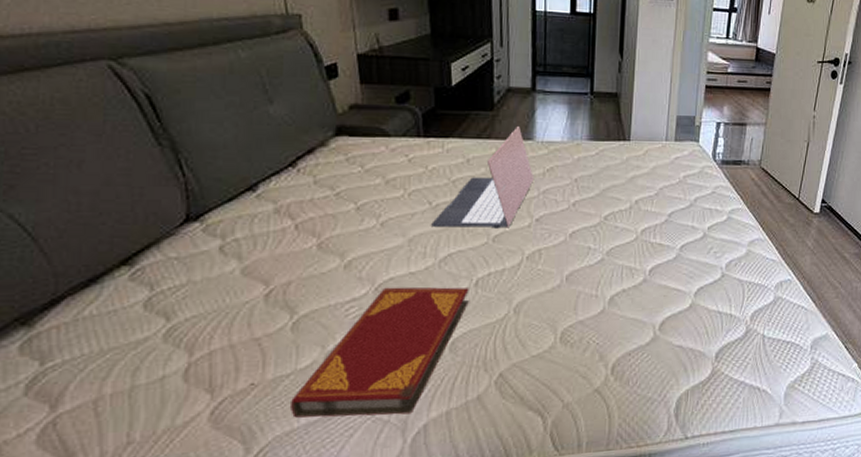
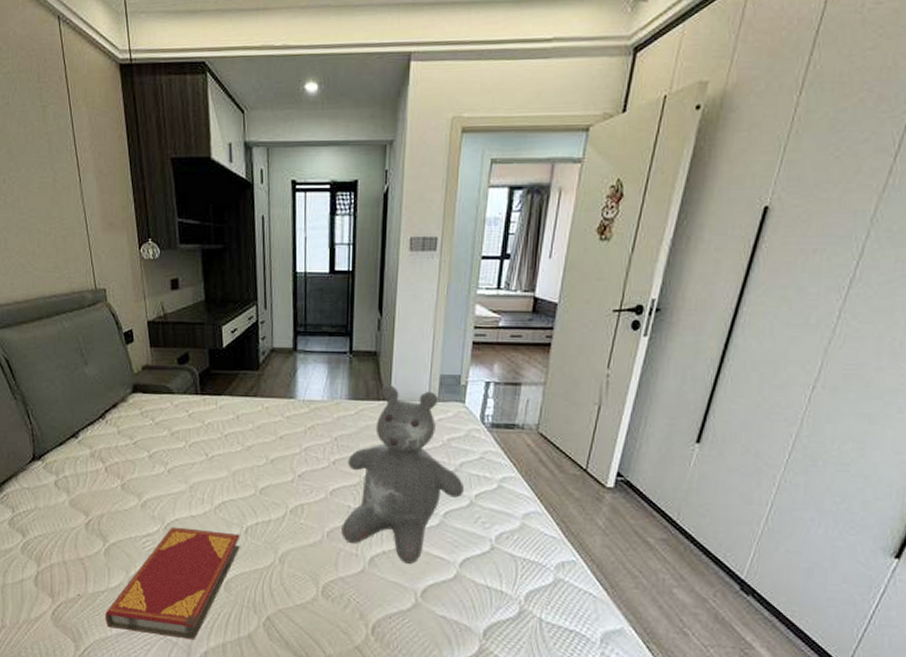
laptop: present [431,125,535,229] -> none [208,384,297,482]
teddy bear: none [581,126,699,299] -> present [341,385,465,564]

